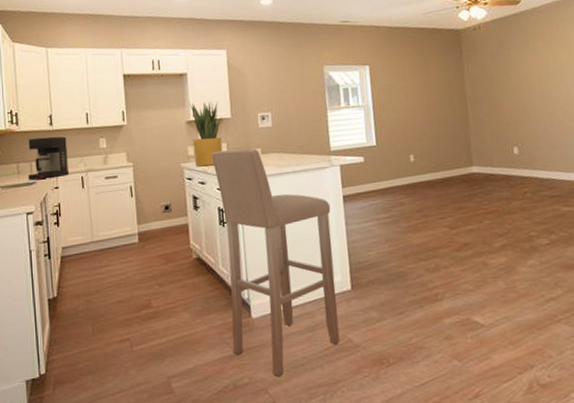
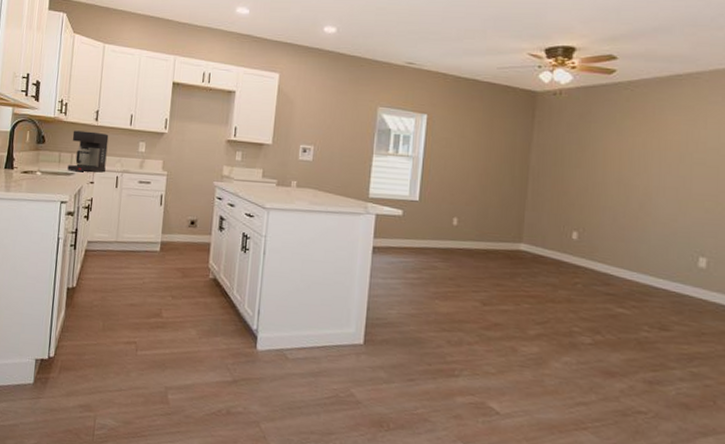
planter: present [189,101,223,167] -> none [227,123,262,190]
bar stool: present [212,149,340,376] -> none [232,176,358,413]

